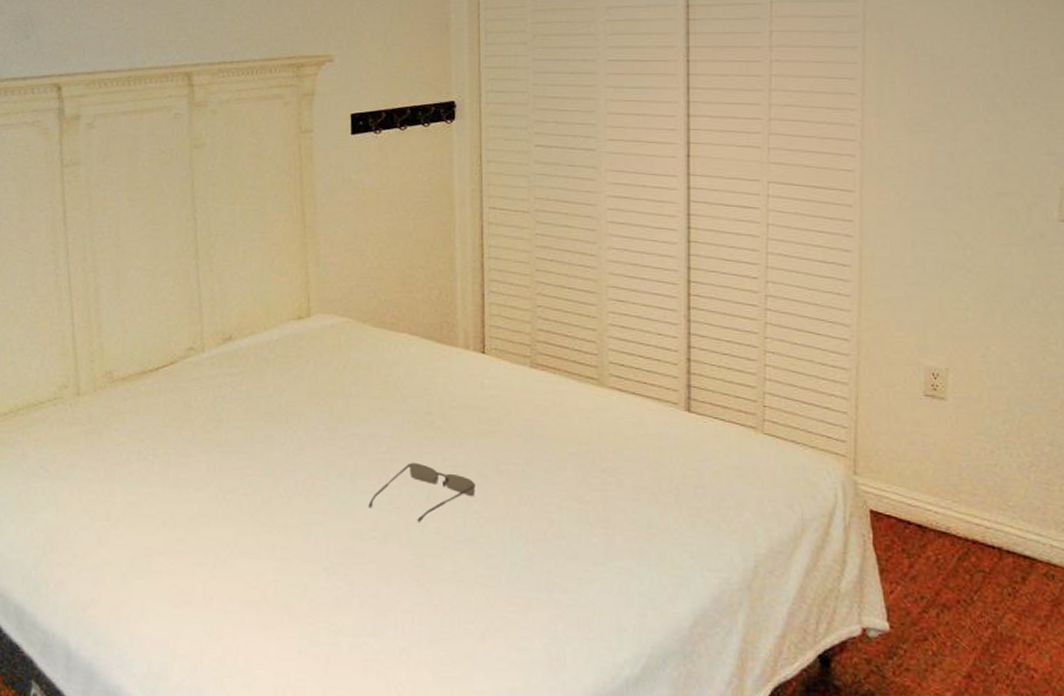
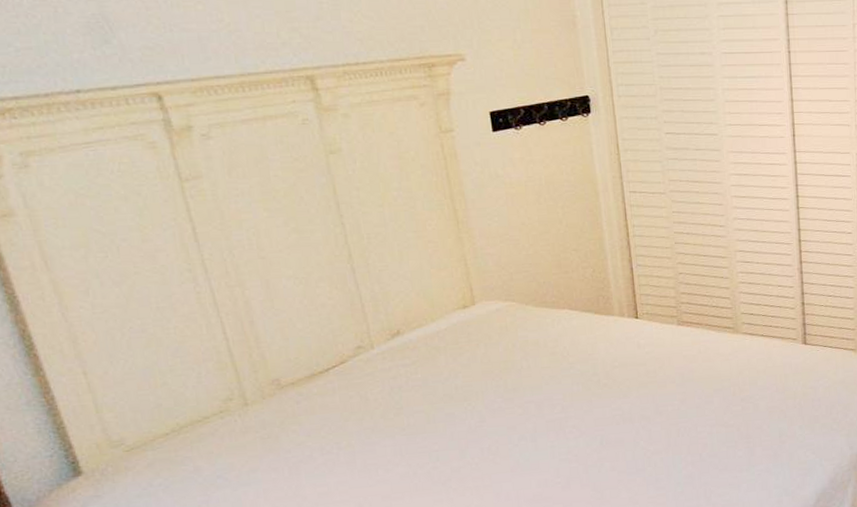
eyeglasses: present [368,462,476,523] -> none [550,416,641,465]

